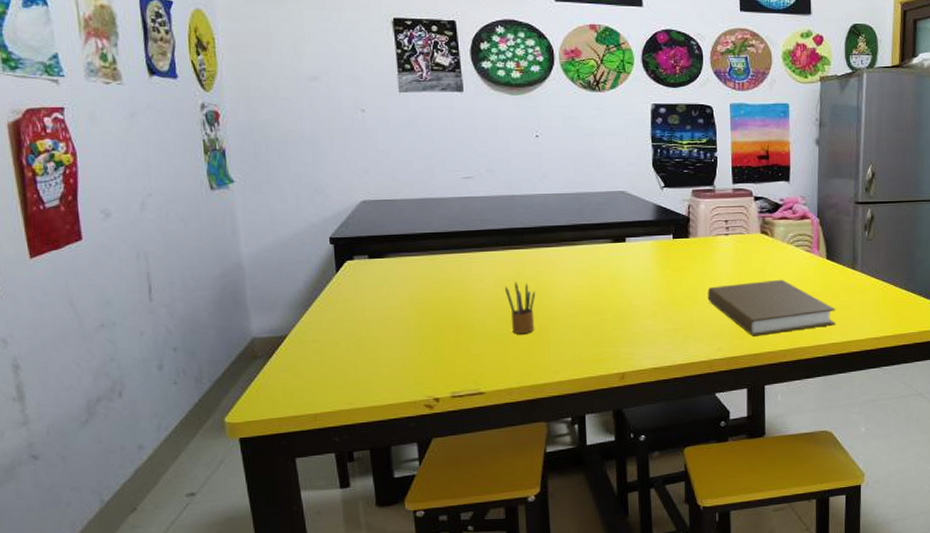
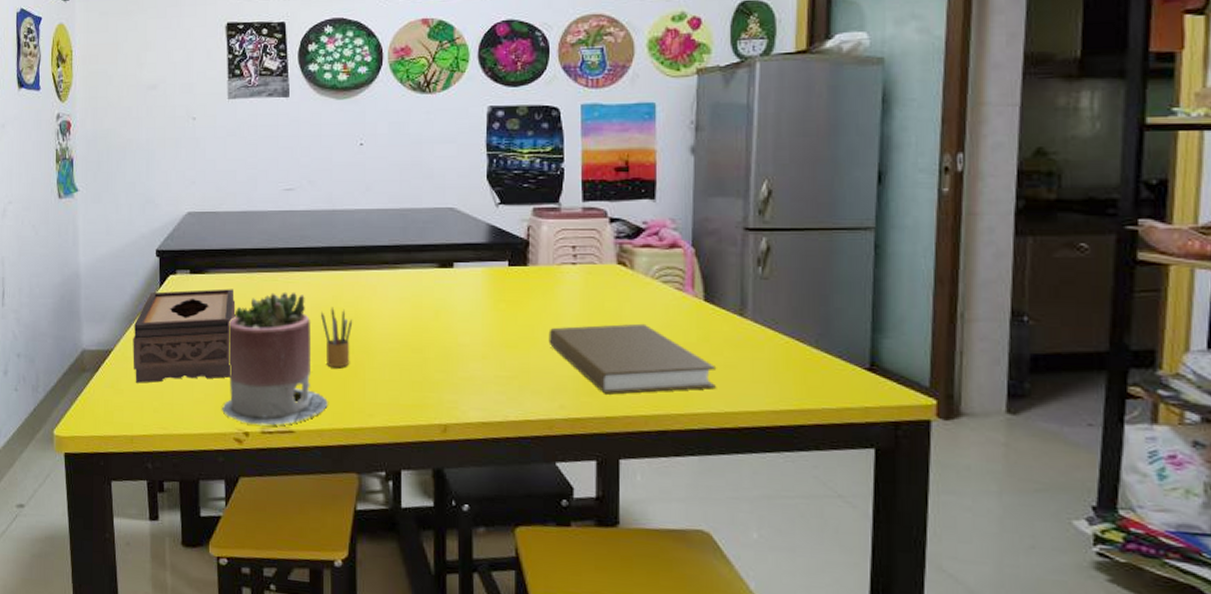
tissue box: none [309,270,420,365] -> present [133,289,236,383]
succulent planter: none [410,270,516,391] -> present [222,291,328,426]

